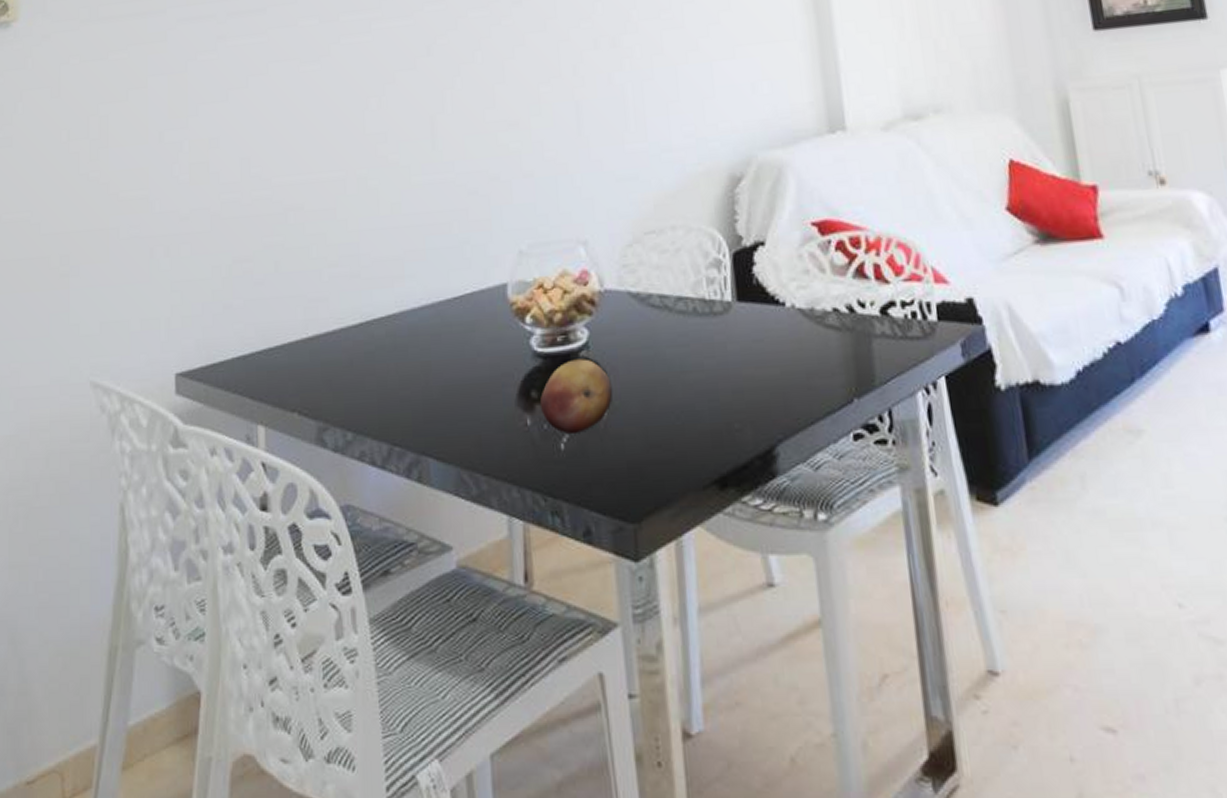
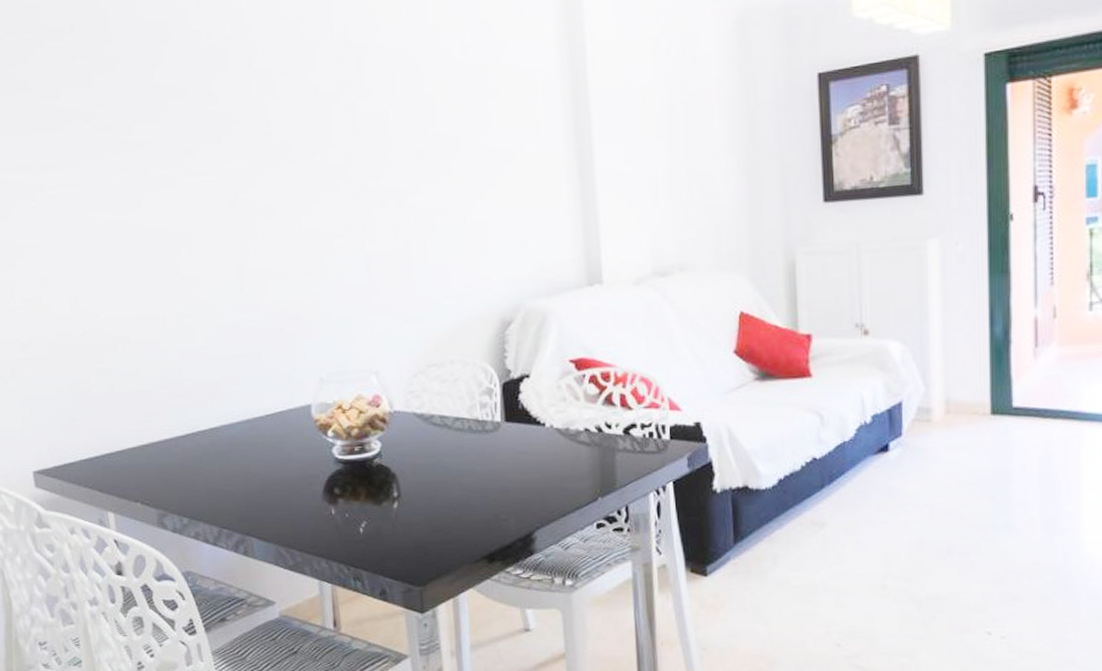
fruit: present [539,359,613,434] -> none [341,464,402,521]

